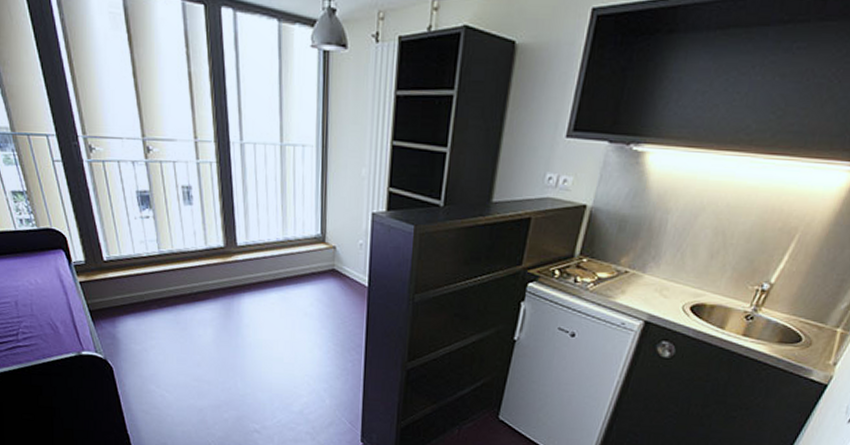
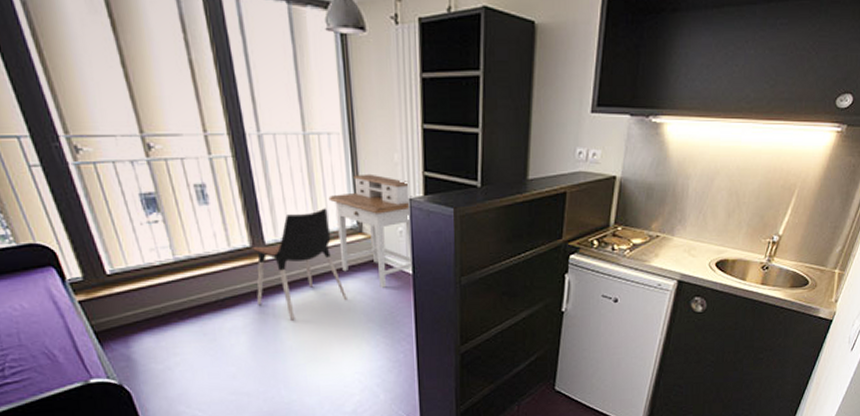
chair: none [225,216,305,319] -> present [251,208,347,321]
desk: none [297,186,376,297] -> present [328,173,413,288]

